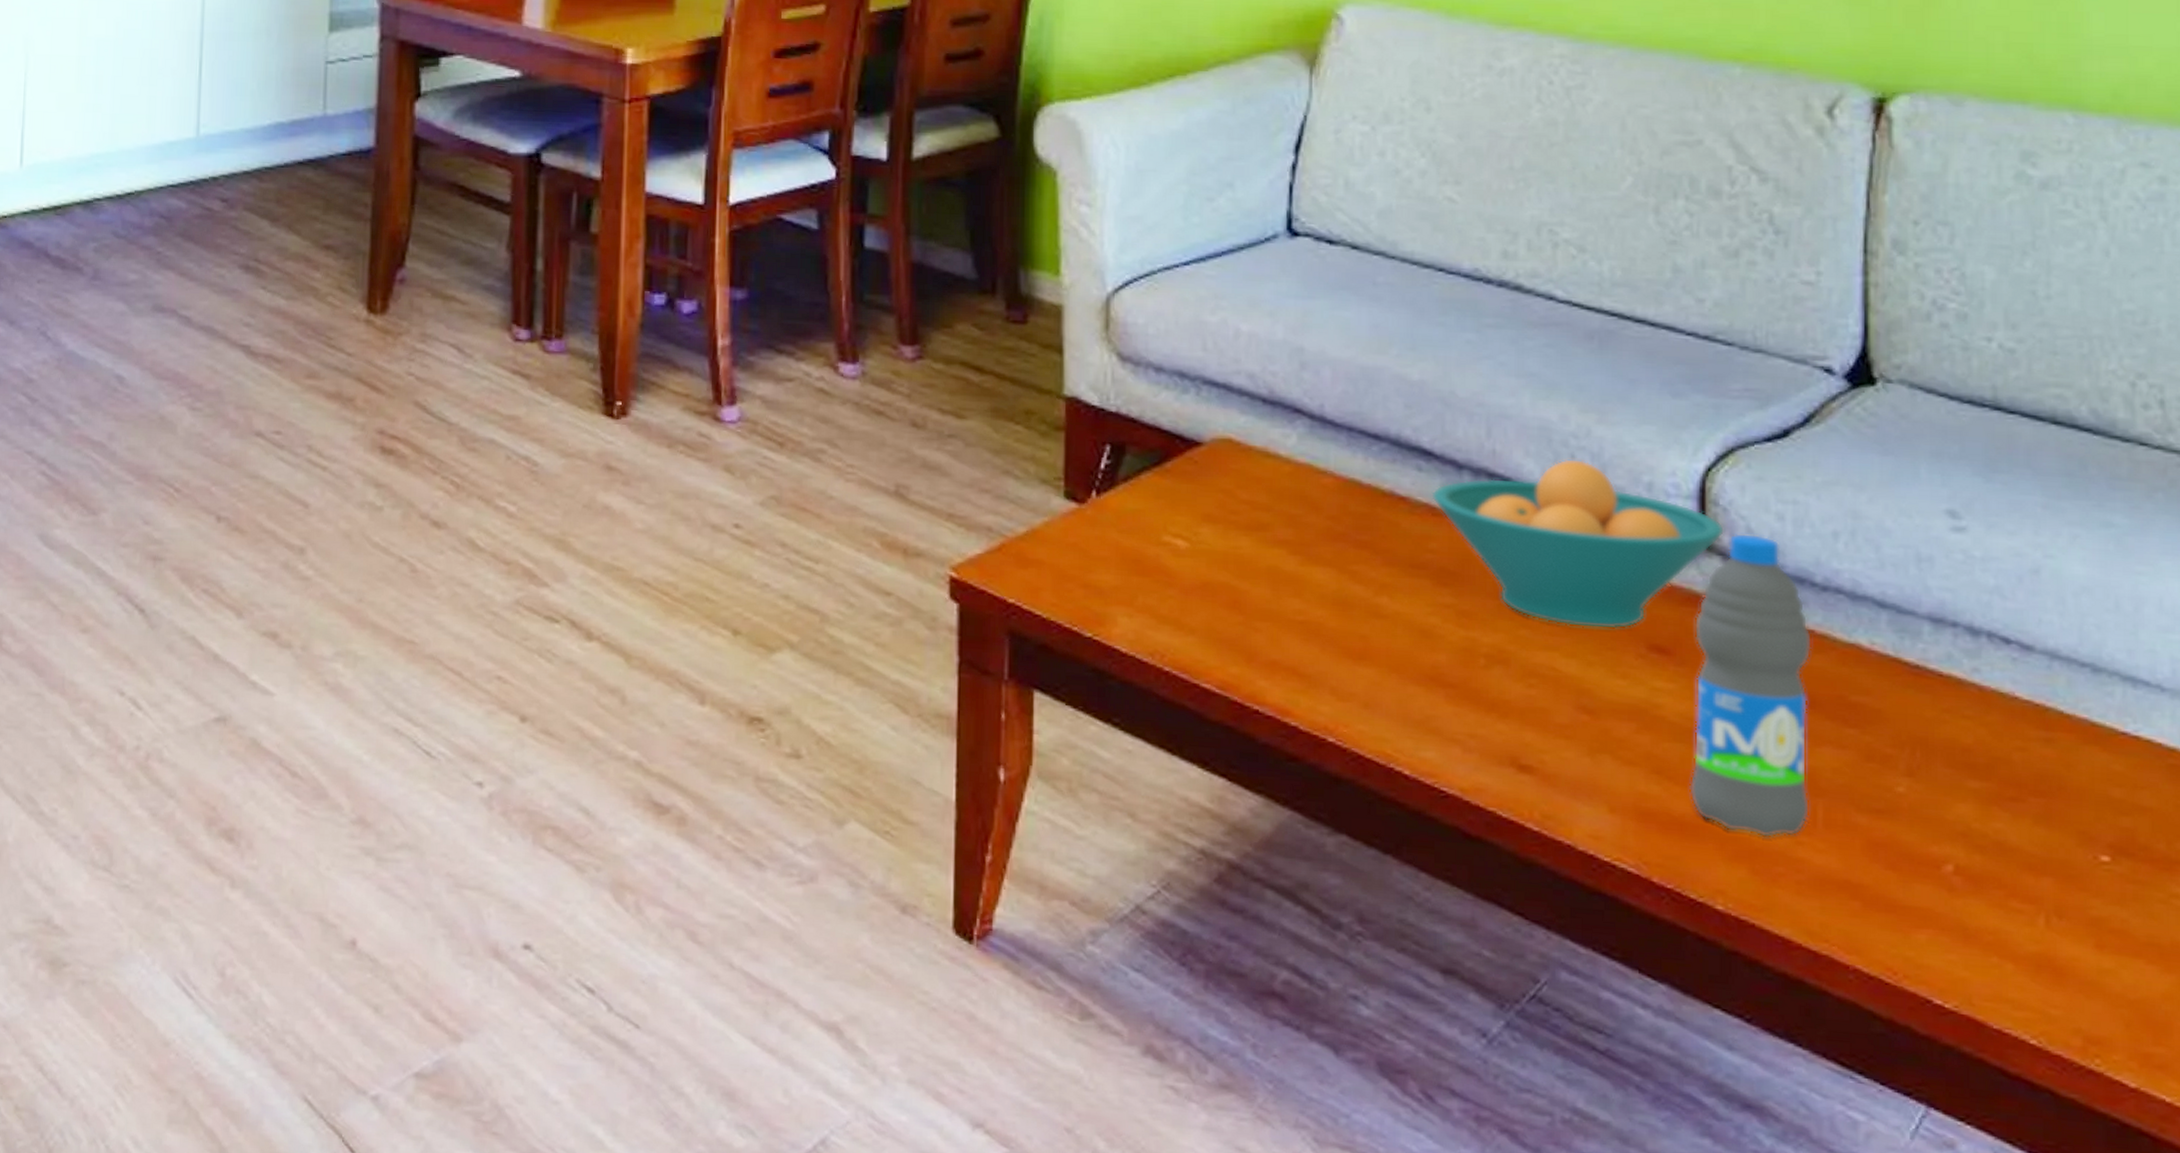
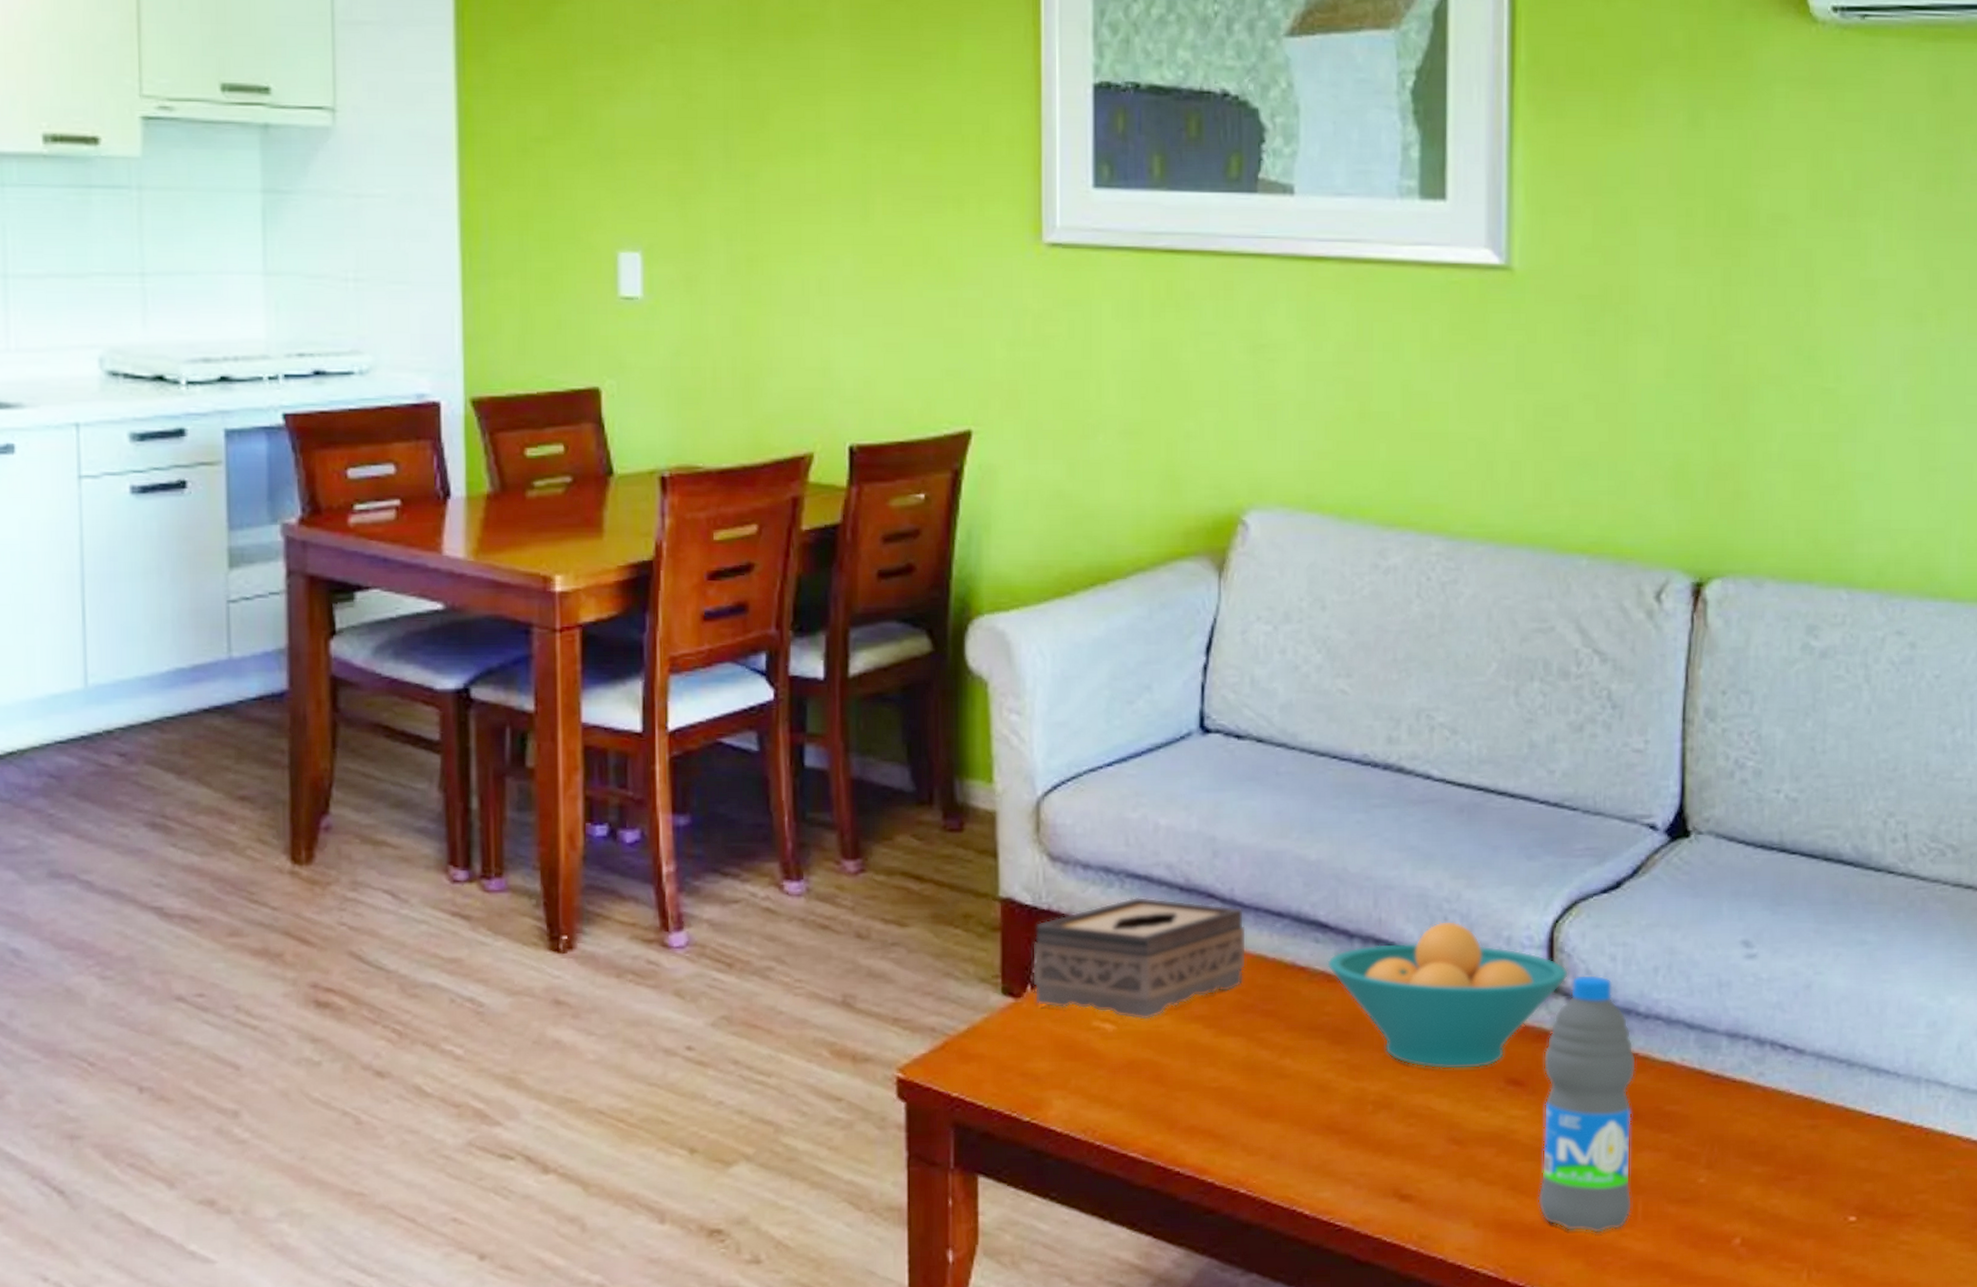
tissue box: none [1097,405,1338,540] -> present [1032,896,1247,1021]

